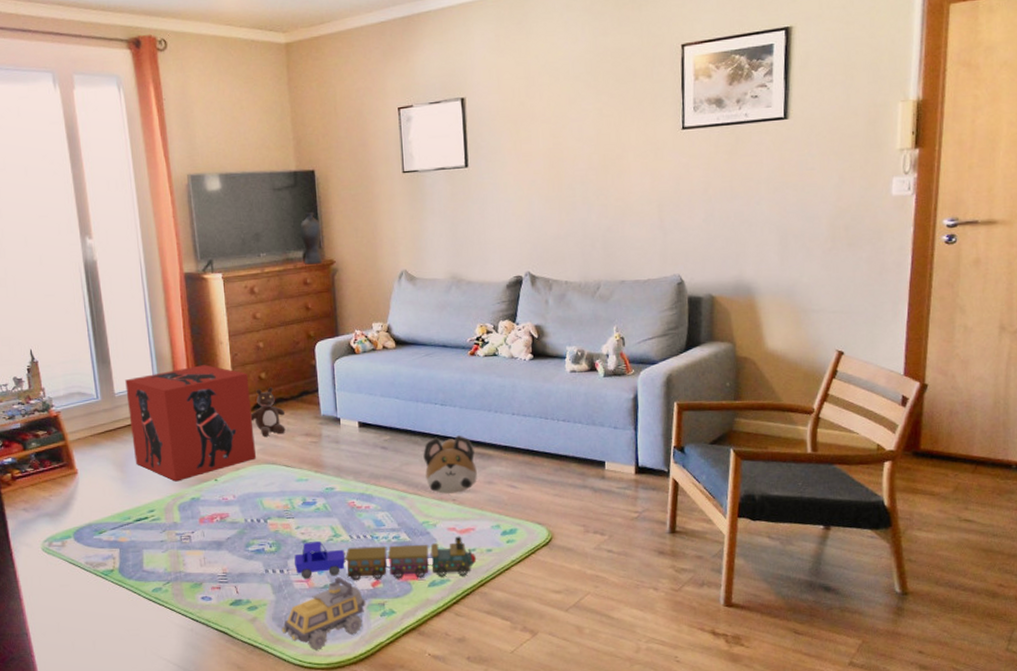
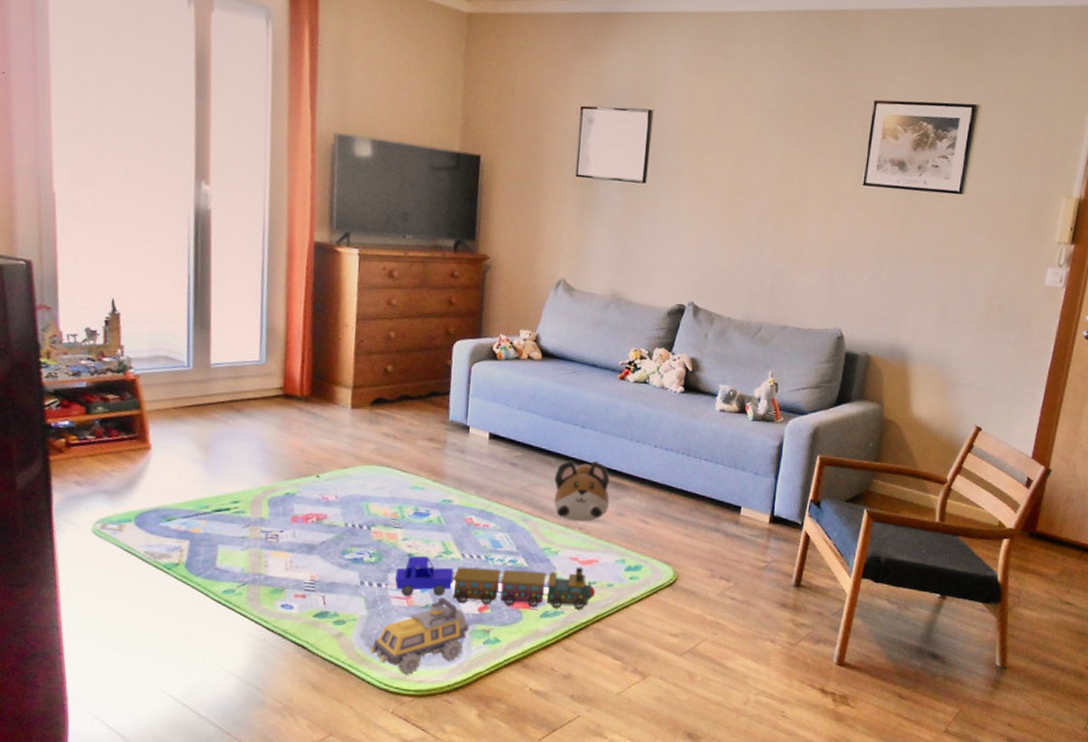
storage box: present [125,365,256,482] -> none [224,346,373,473]
stuffed animal: present [250,387,286,437] -> none [368,382,409,436]
vase: present [300,211,322,266] -> none [454,199,479,258]

